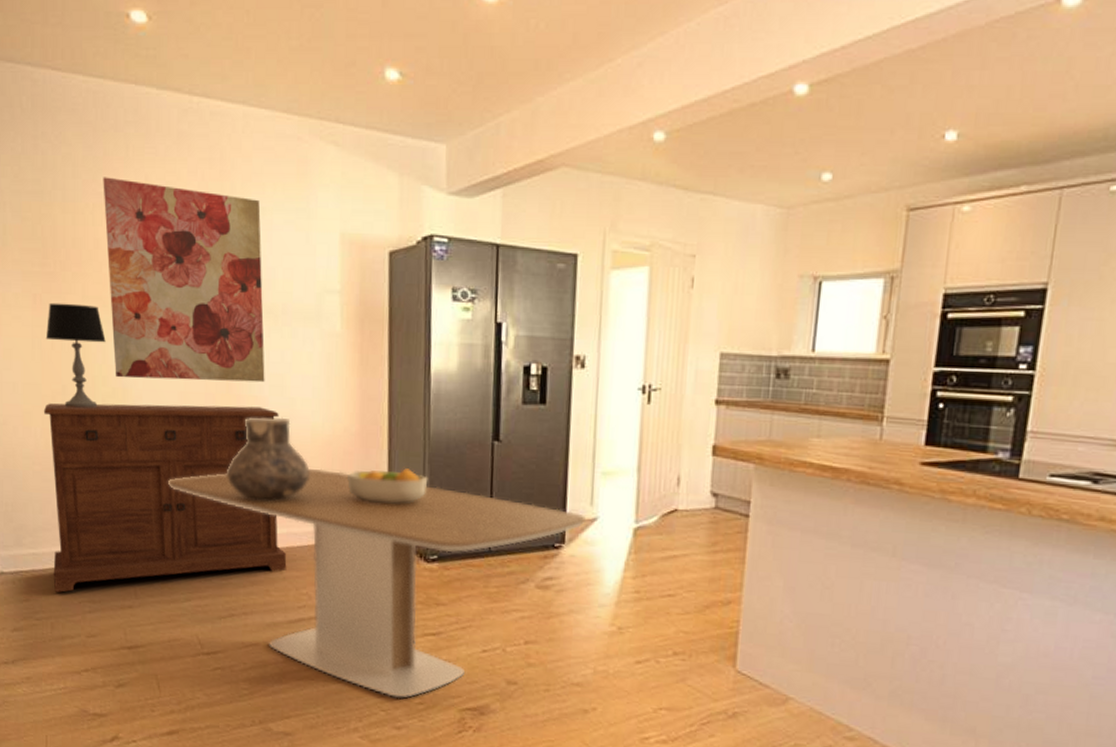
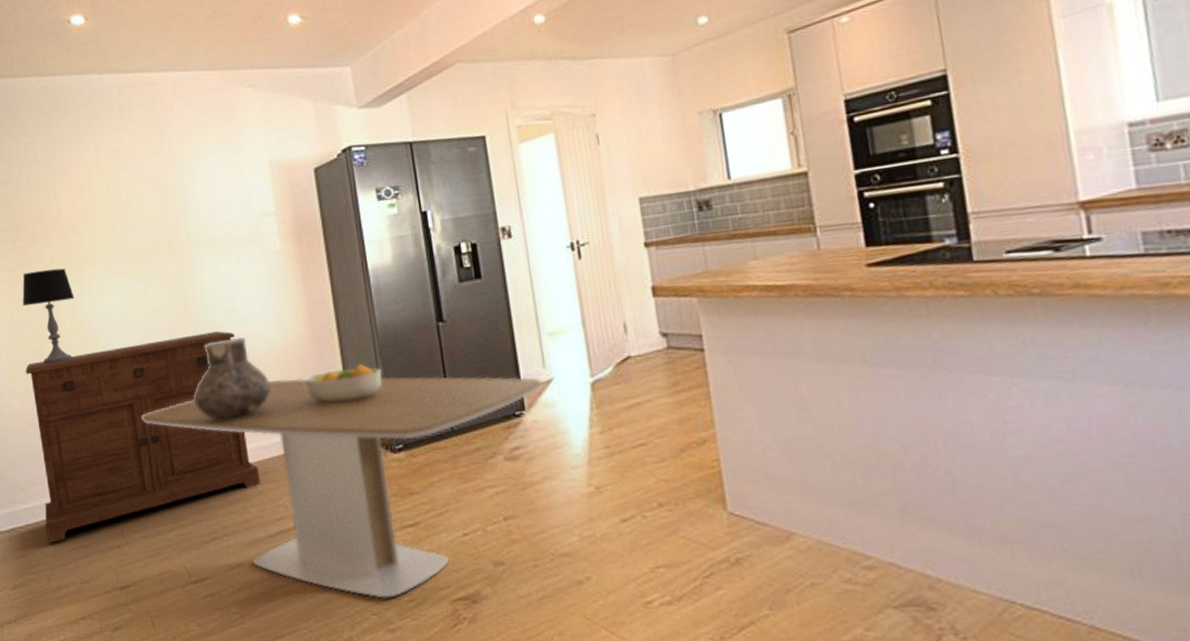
wall art: present [103,177,265,383] -> none [60,147,219,329]

